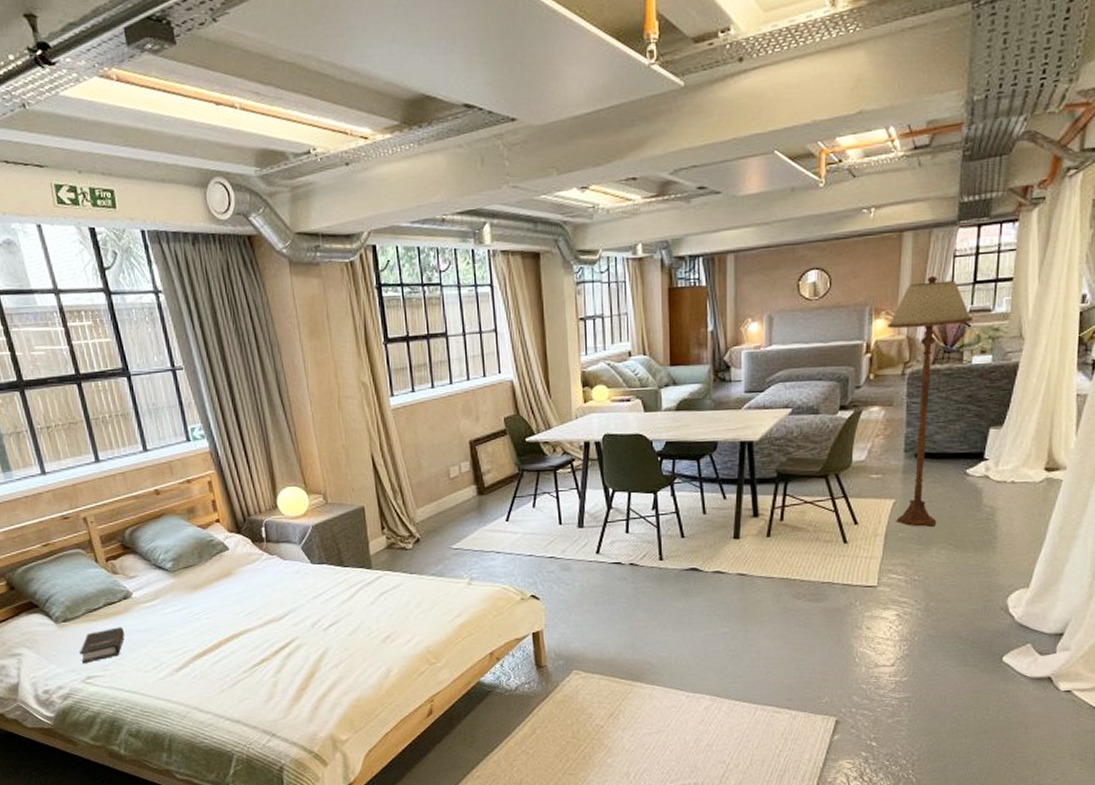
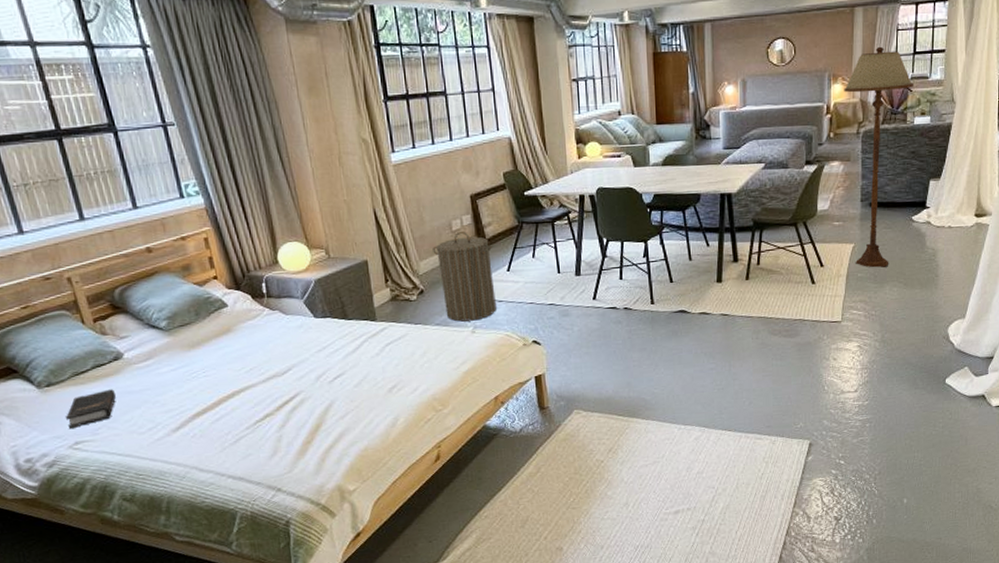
laundry hamper: none [430,478,494,573] -> present [432,231,496,322]

